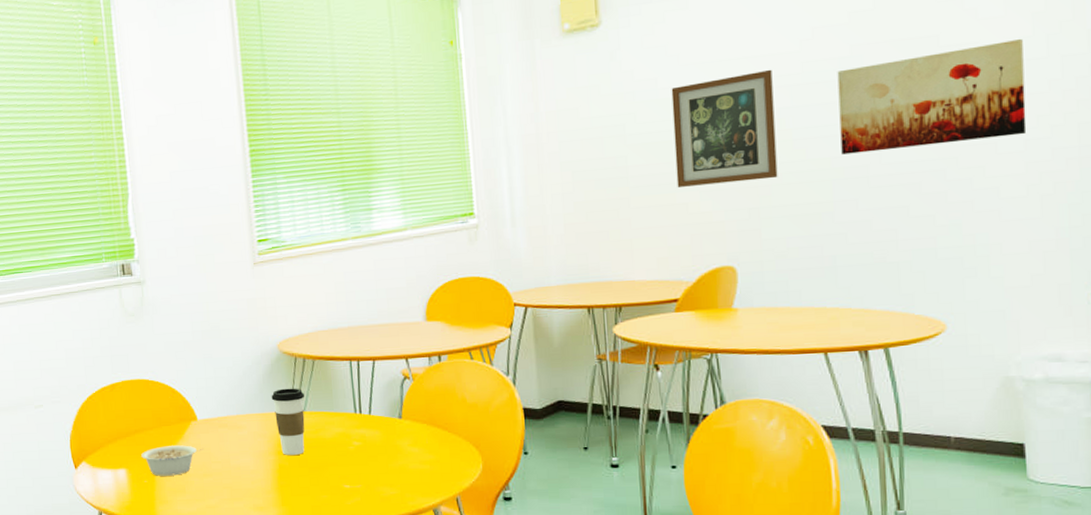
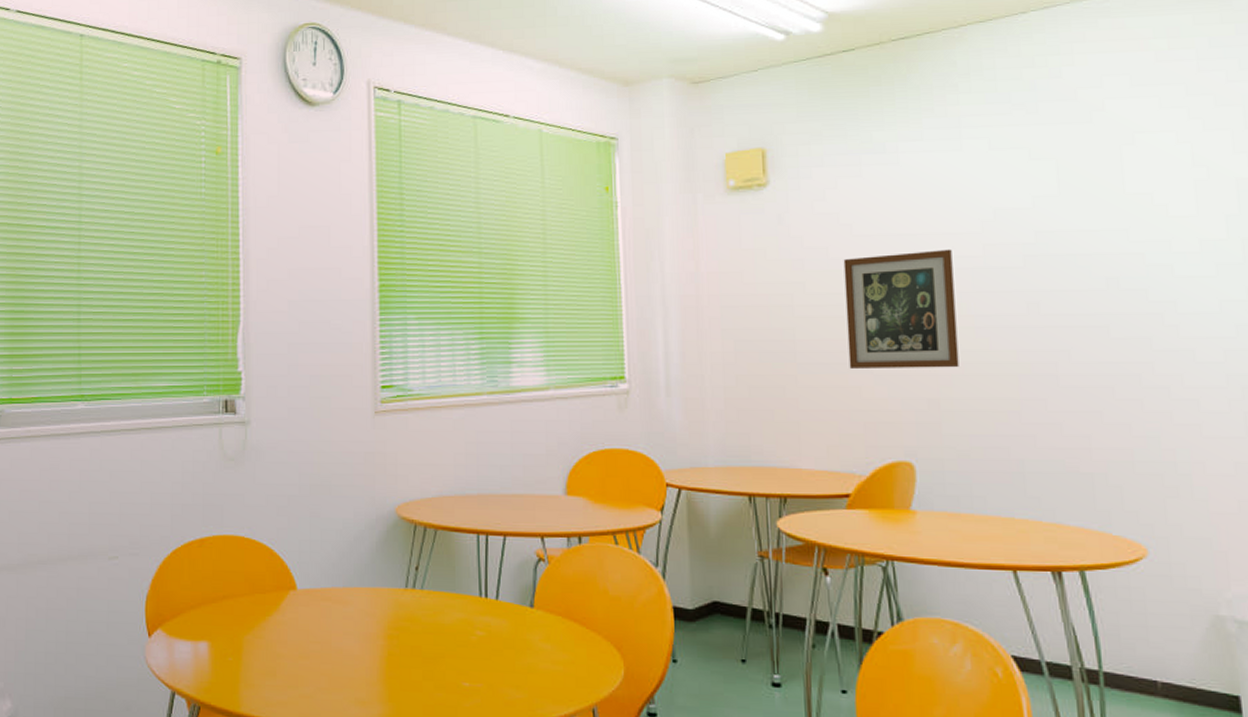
legume: present [141,445,203,476] -> none [228,617,301,655]
coffee cup: present [271,388,305,456] -> none [384,560,423,642]
wall art: present [837,39,1027,155] -> none [1021,242,1226,348]

